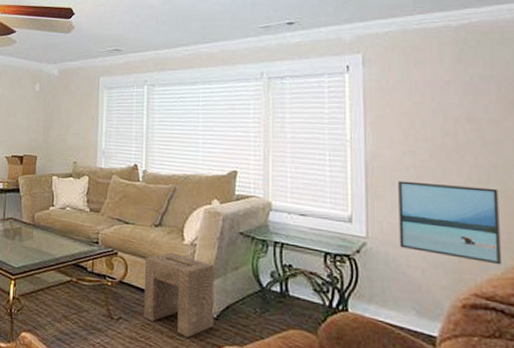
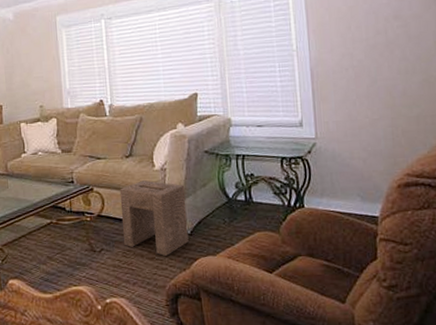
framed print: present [398,180,503,265] -> none [340,77,428,146]

